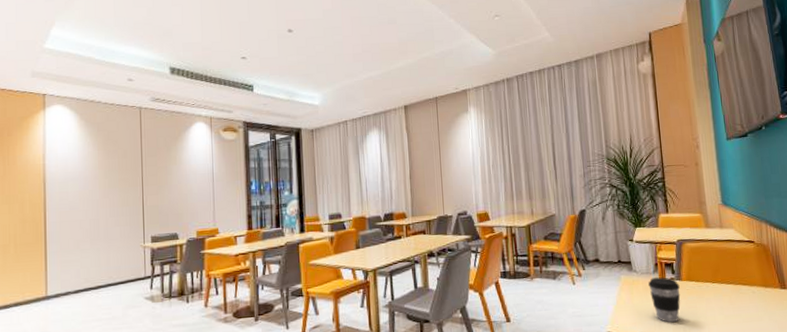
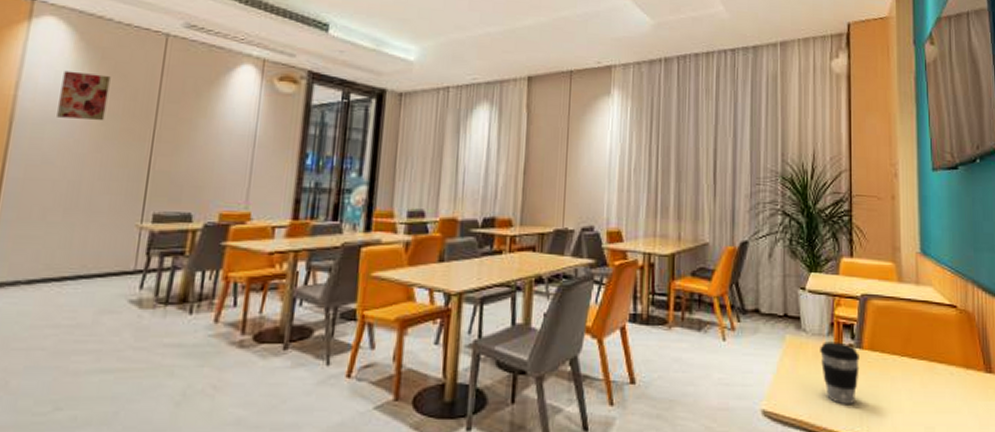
wall art: none [74,142,107,176] -> present [57,70,111,121]

